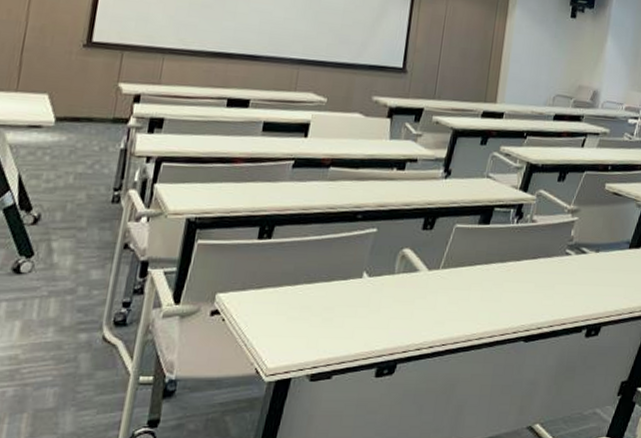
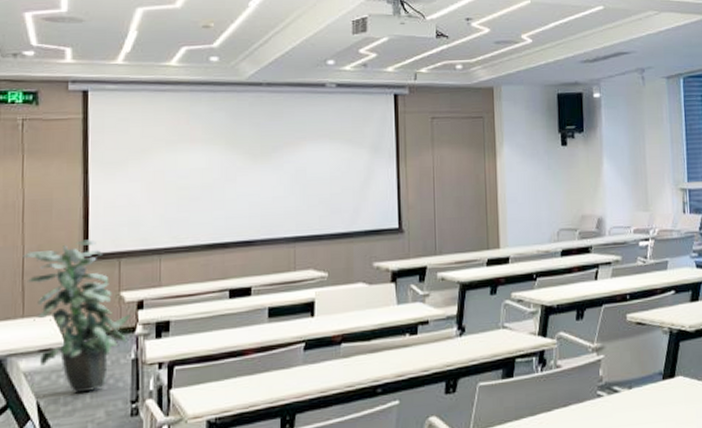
indoor plant: none [24,27,128,173] -> present [22,239,132,394]

